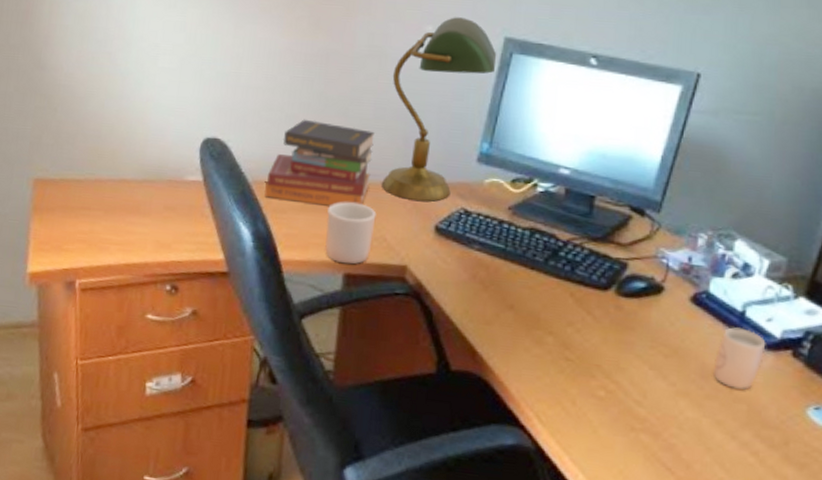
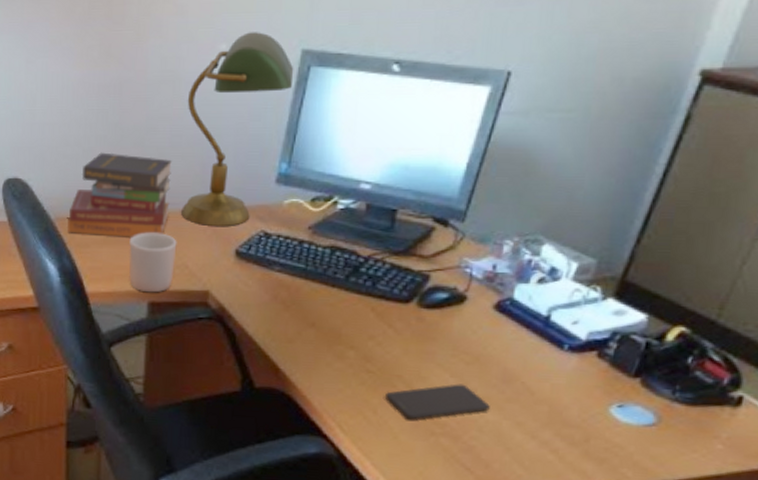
smartphone: none [584,377,689,414] -> present [385,384,490,420]
mug: present [713,327,766,390] -> none [514,332,571,392]

